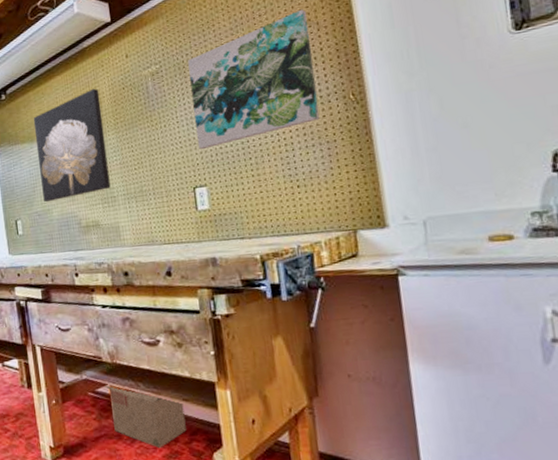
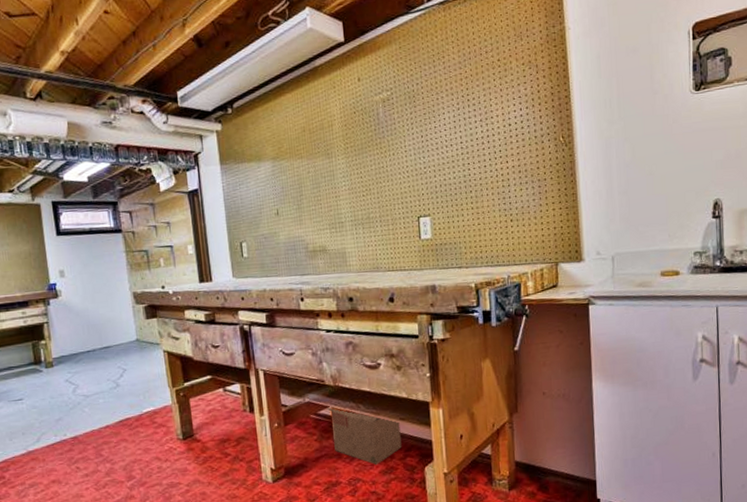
wall art: present [33,88,111,202] -> none [261,110,339,225]
wall art: present [188,9,320,149] -> none [418,50,534,179]

